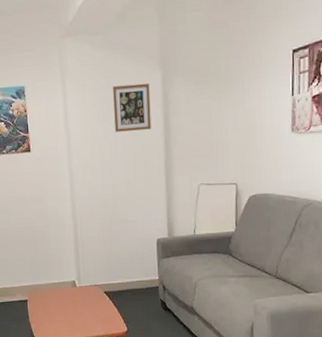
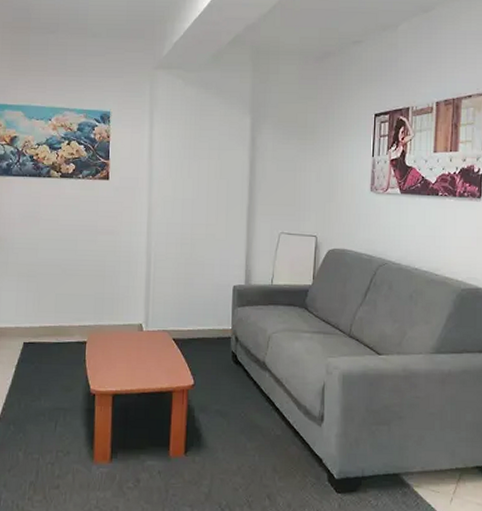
picture frame: present [113,83,152,132] -> none [200,124,238,172]

